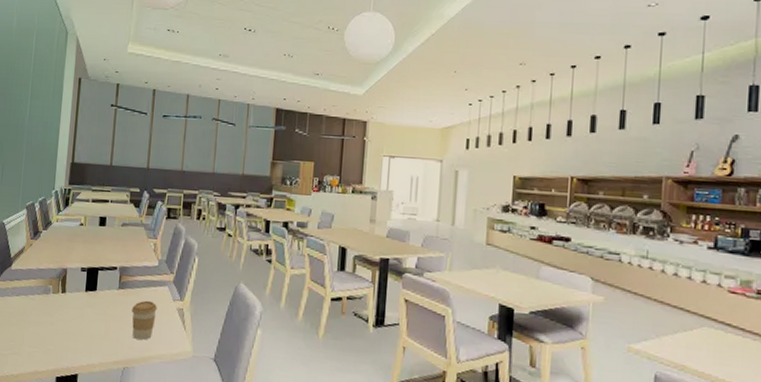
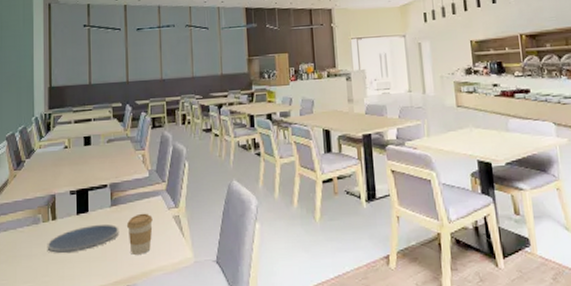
plate: none [54,304,124,328] -> present [47,224,120,254]

